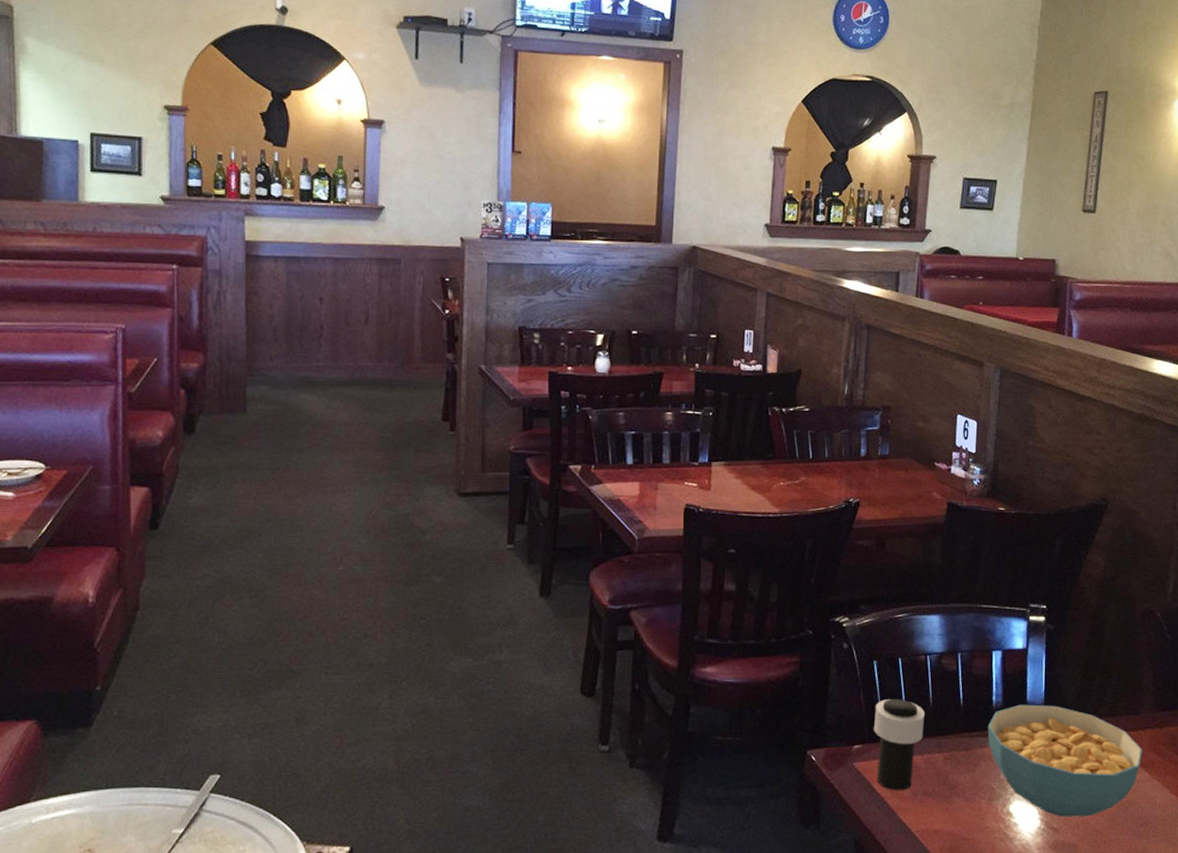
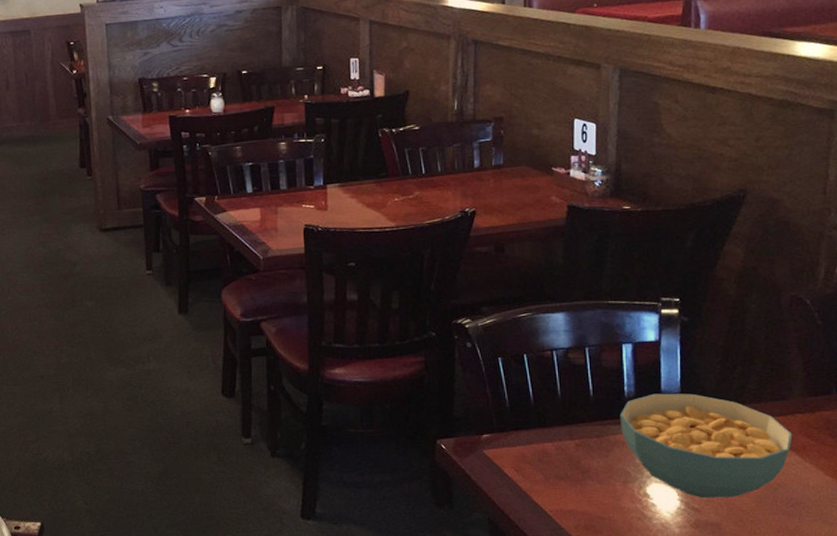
cup: present [873,699,925,791] -> none [501,392,553,475]

